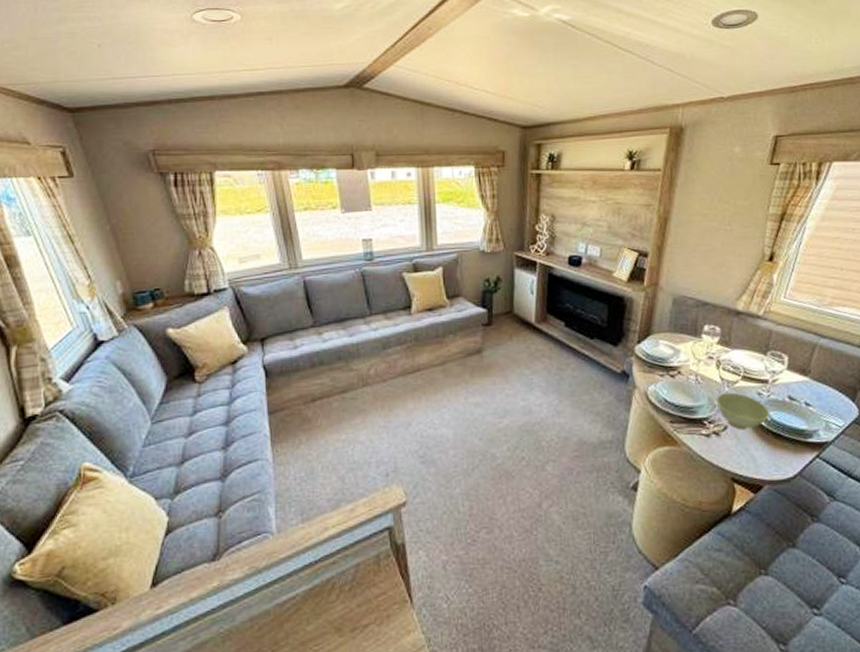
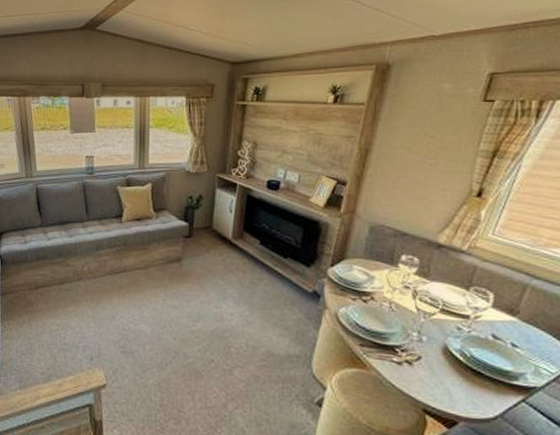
bowl: present [717,392,770,430] -> none [411,323,470,363]

